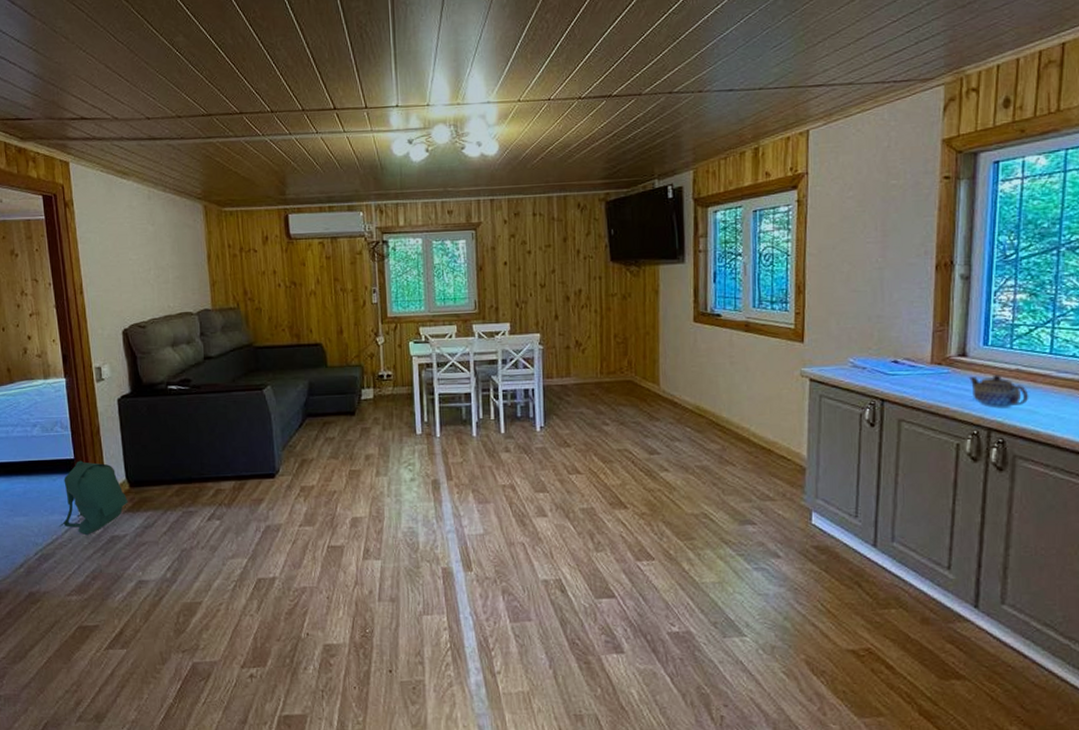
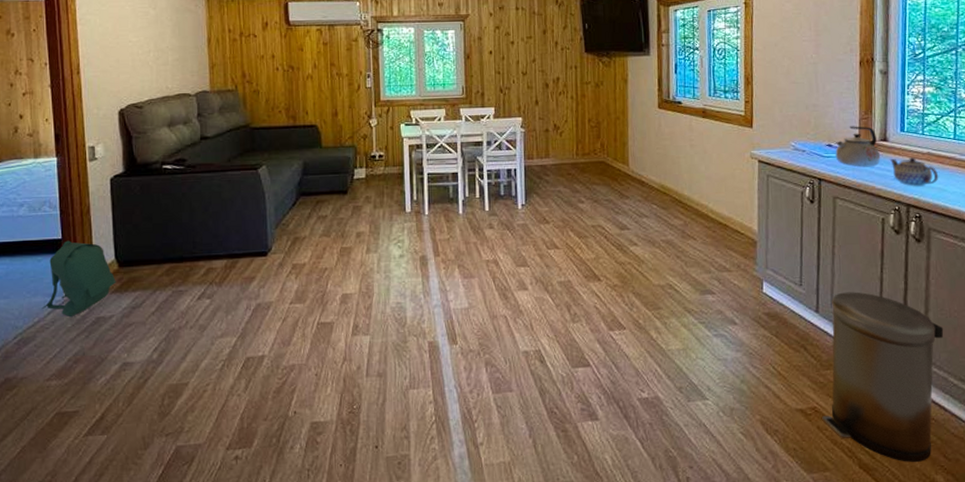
pedal bin: none [877,525,1027,711] -> present [822,292,944,462]
kettle: none [902,339,958,387] -> present [835,126,881,168]

